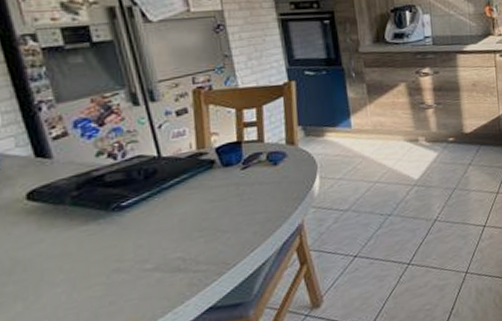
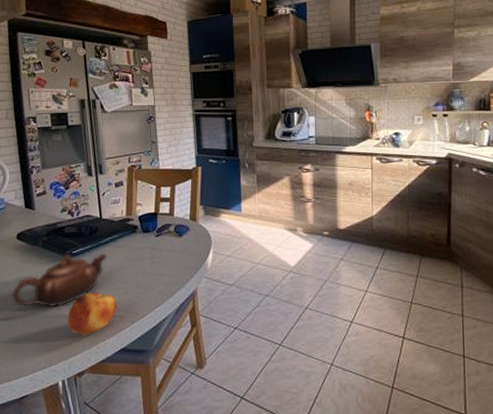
teapot: none [27,198,176,285] -> present [11,252,108,308]
fruit: none [123,247,197,304] -> present [67,292,117,335]

